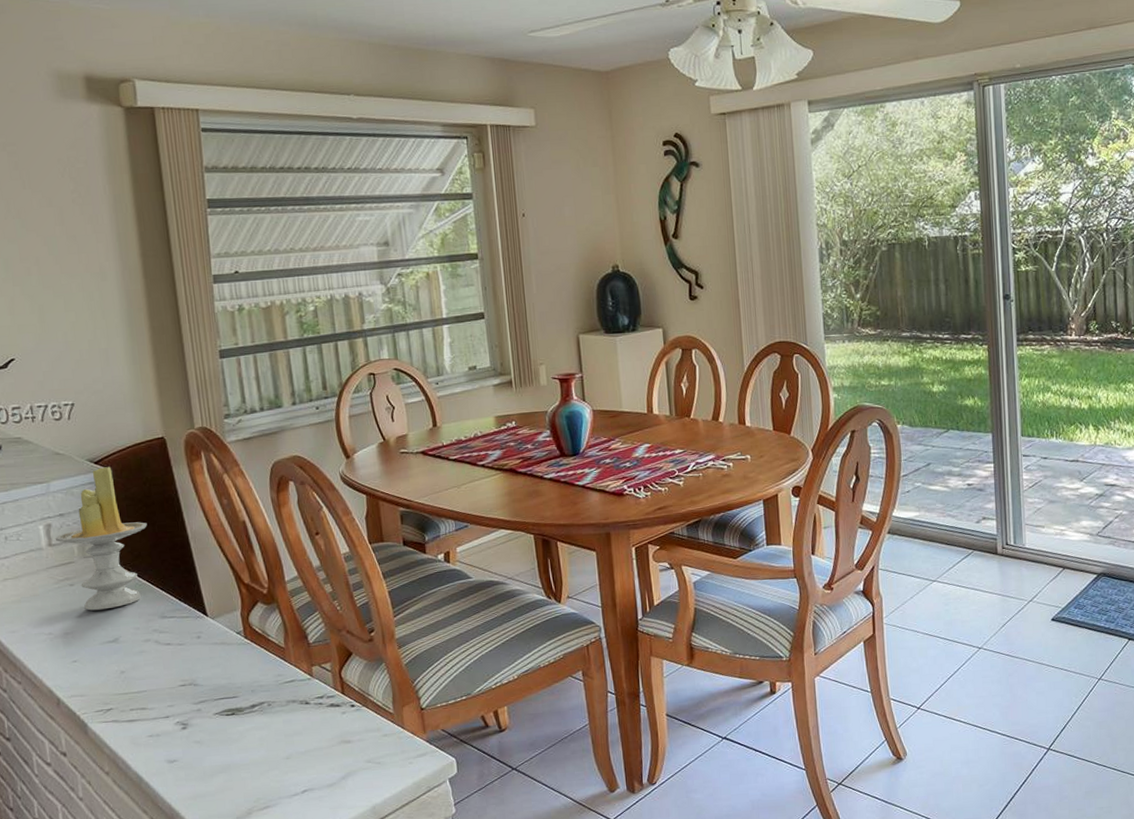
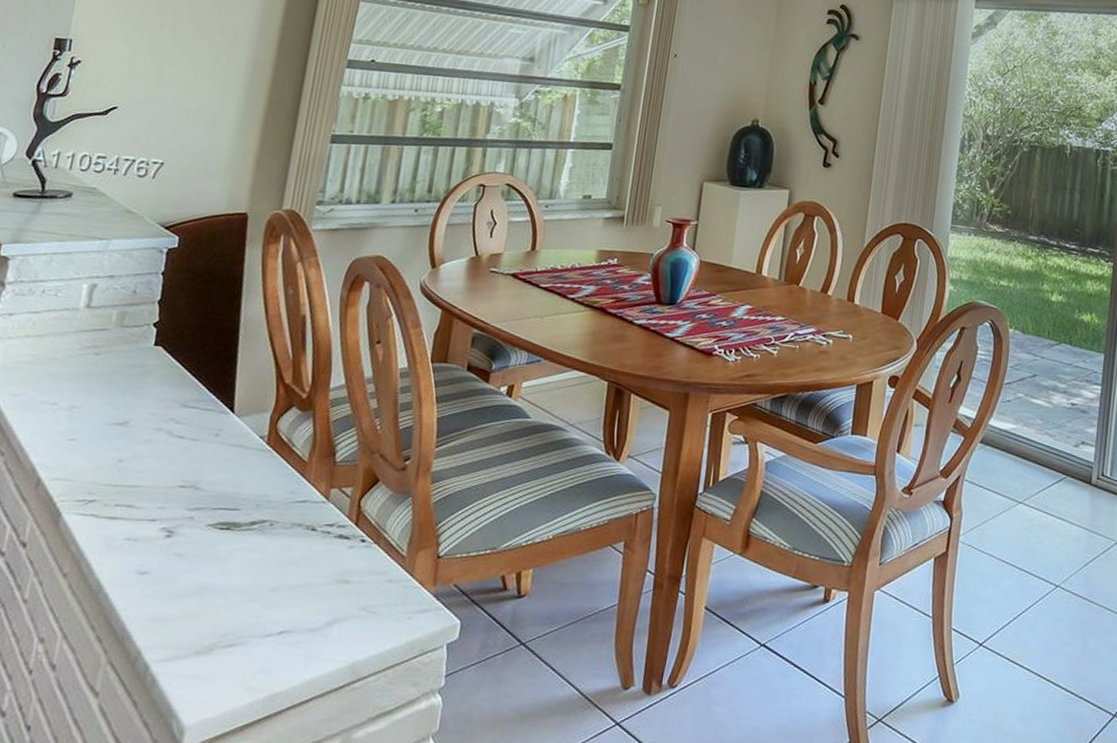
candle: present [55,467,147,611] -> none [95,233,201,387]

